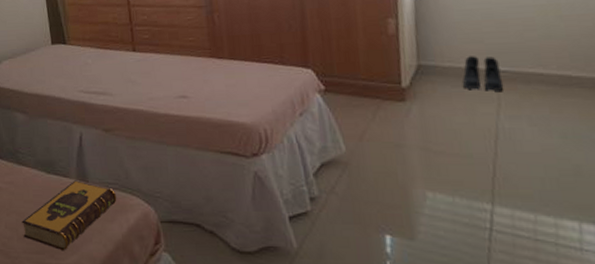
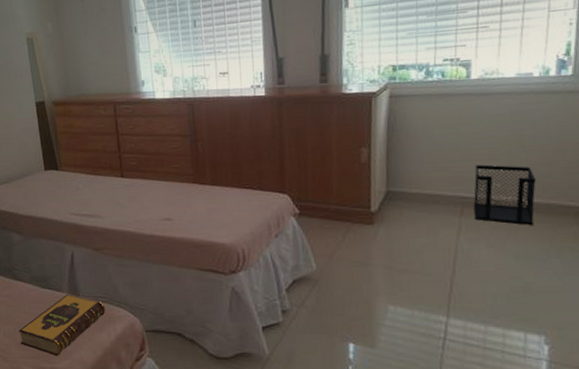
boots: present [462,56,503,91] -> none [428,183,465,216]
wastebasket: none [510,35,580,101] -> present [473,164,536,225]

